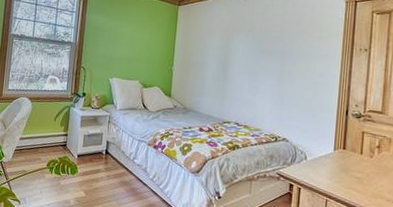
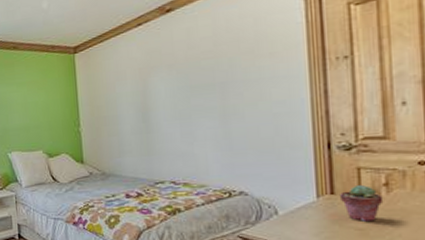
potted succulent: none [348,144,376,173] -> present [339,184,384,221]

